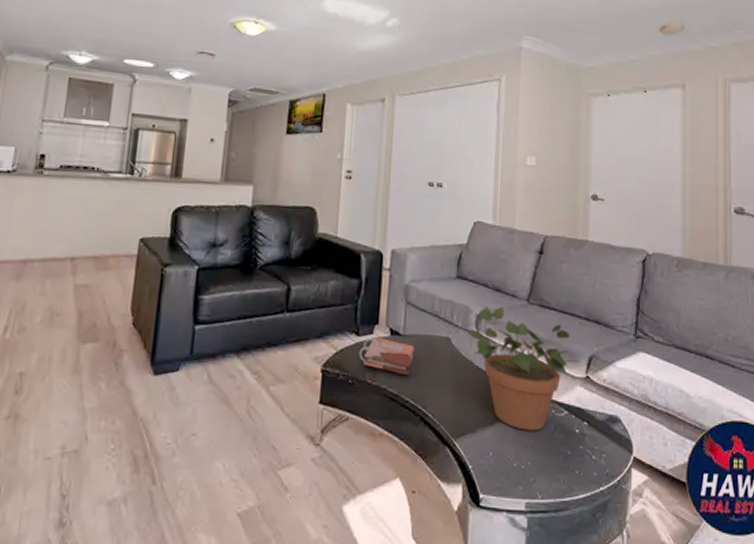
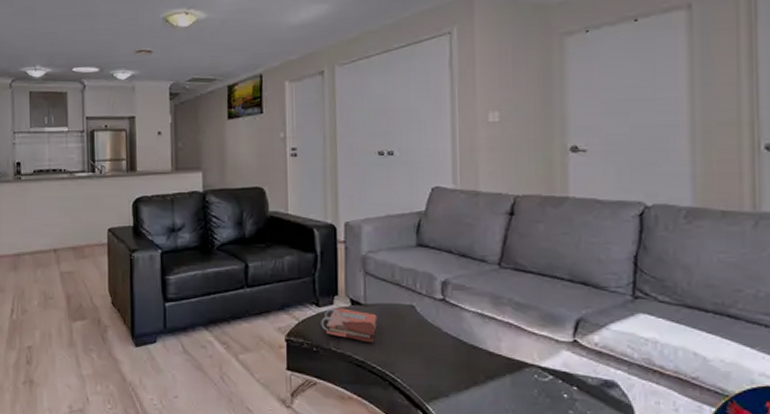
potted plant: present [468,306,580,431] -> none [434,271,565,396]

